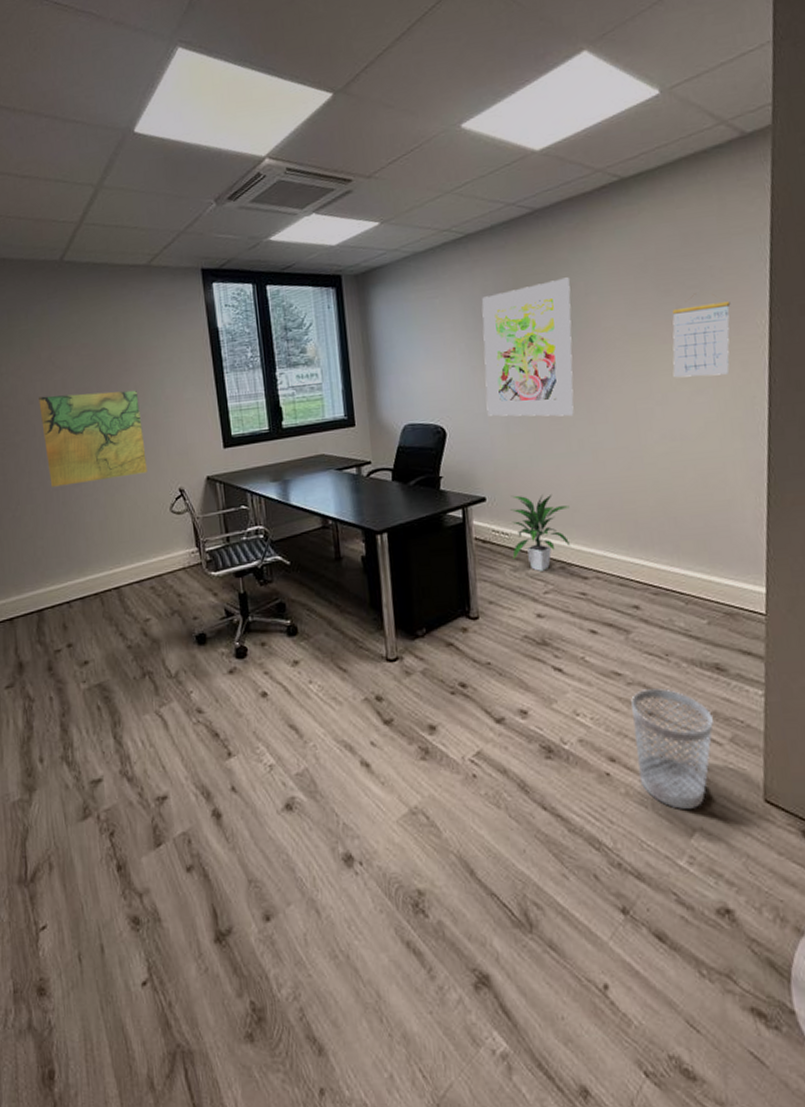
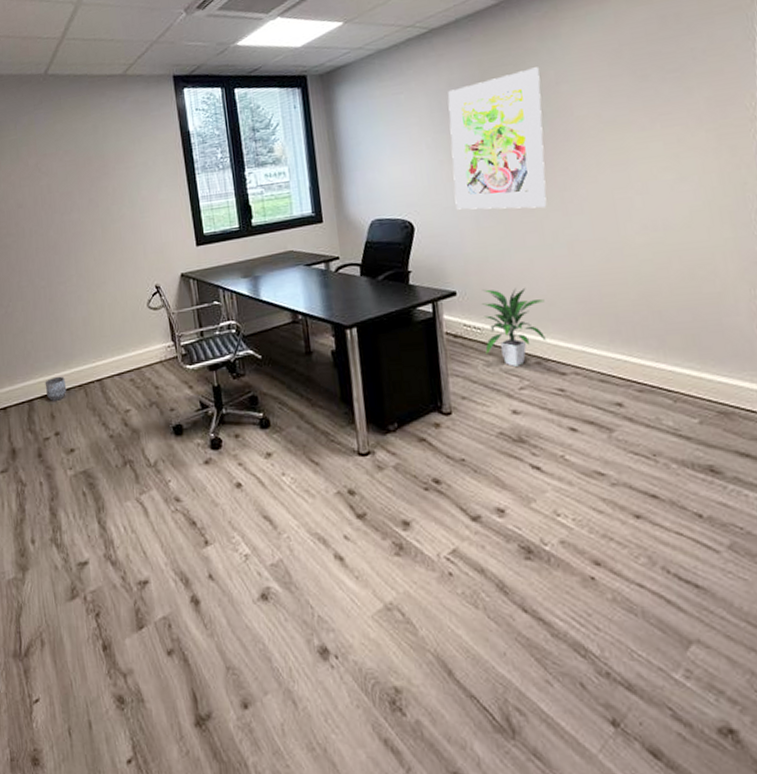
map: present [39,390,147,487] -> none [27,192,126,285]
planter: none [56,584,81,611] -> present [45,376,67,401]
wastebasket: present [631,688,714,809] -> none [616,490,710,619]
calendar: present [671,293,731,378] -> none [650,77,716,166]

